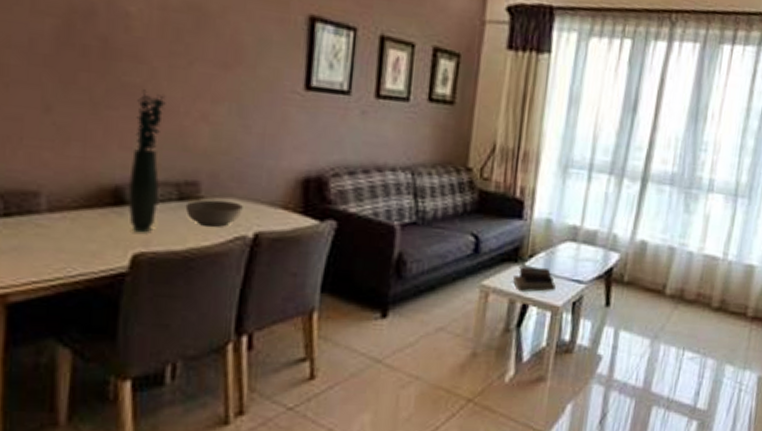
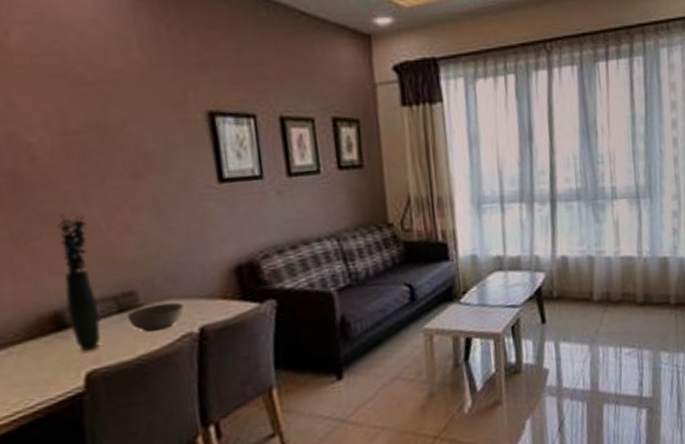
books: present [512,265,556,292] -> none [451,299,493,327]

